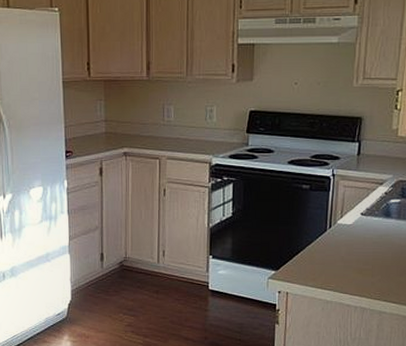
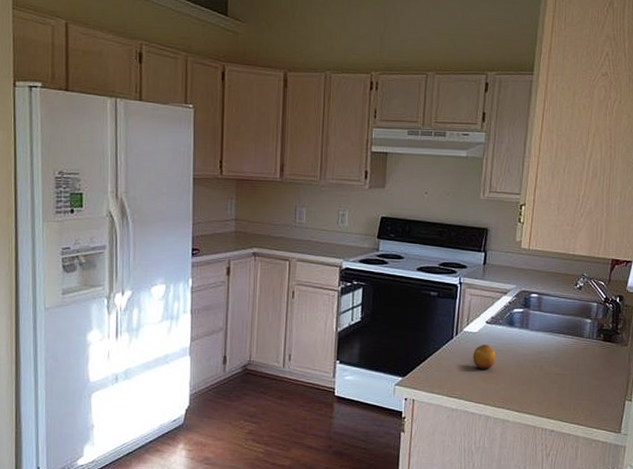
fruit: none [347,237,371,263] -> present [473,345,496,371]

